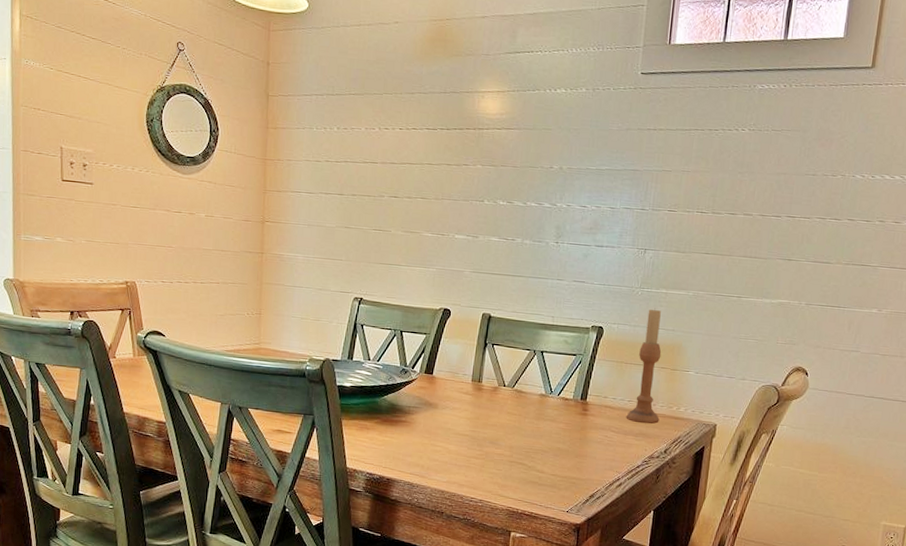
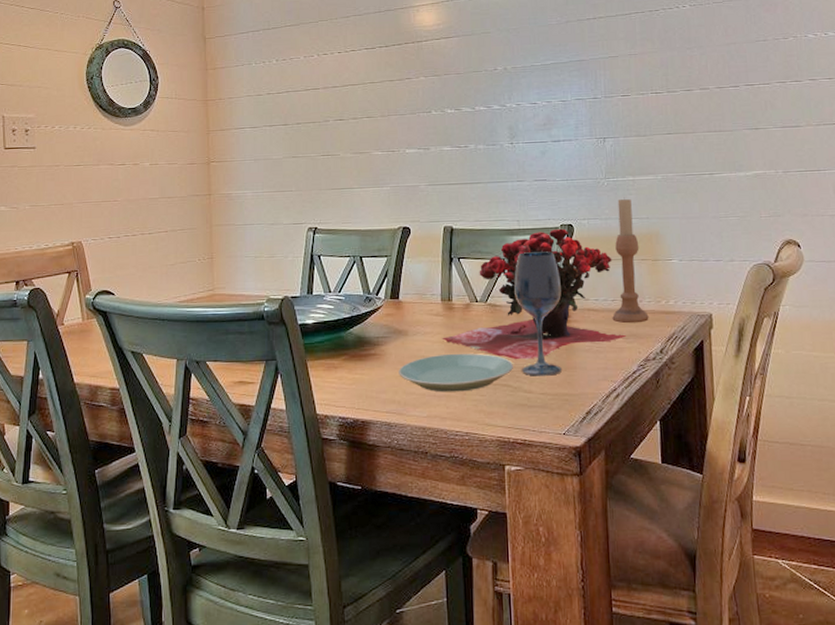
plate: none [425,429,530,465] -> present [399,353,513,392]
flower arrangement: none [468,329,636,444] -> present [441,228,626,360]
wineglass: none [536,347,585,460] -> present [514,251,562,376]

